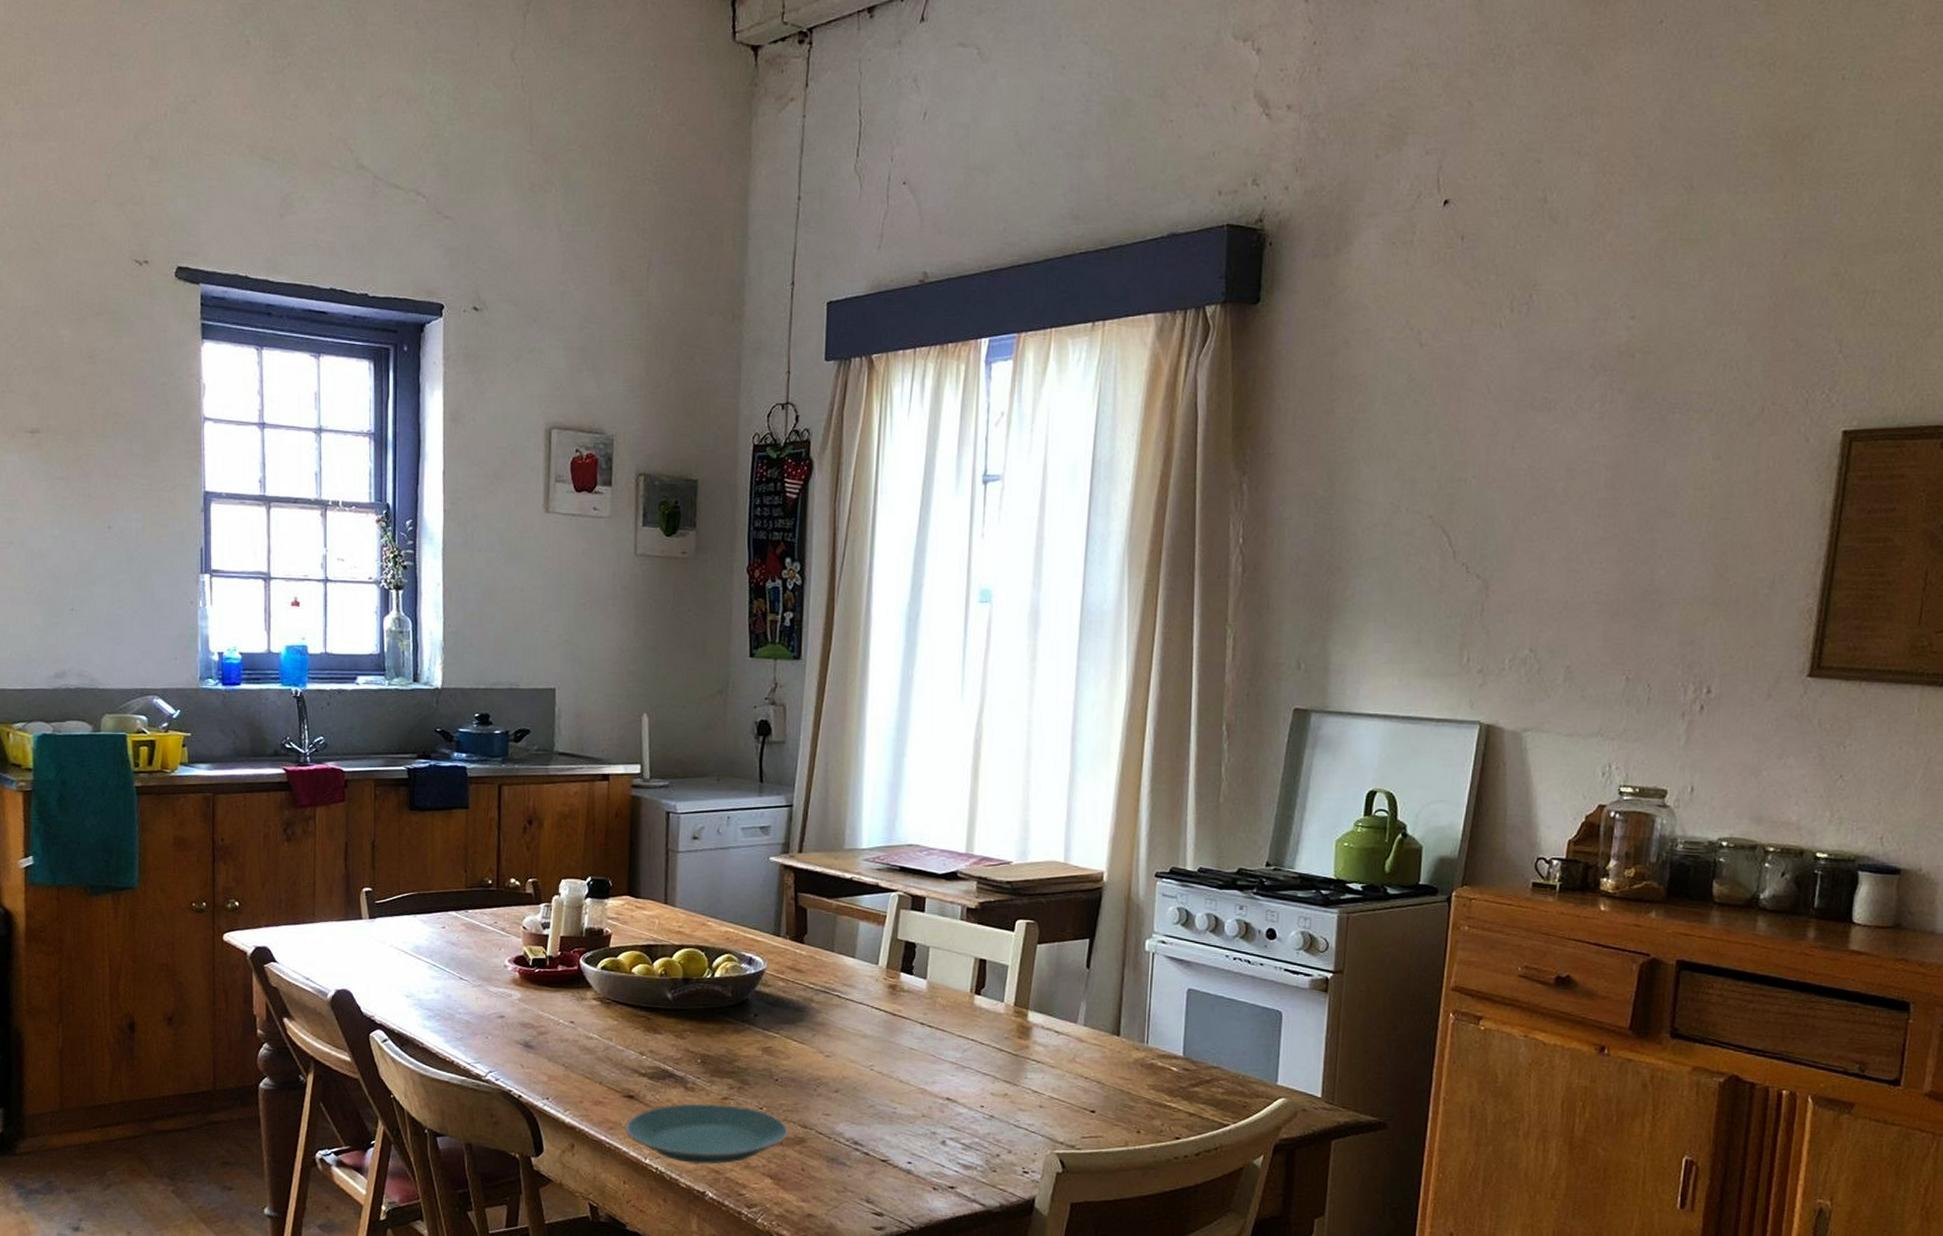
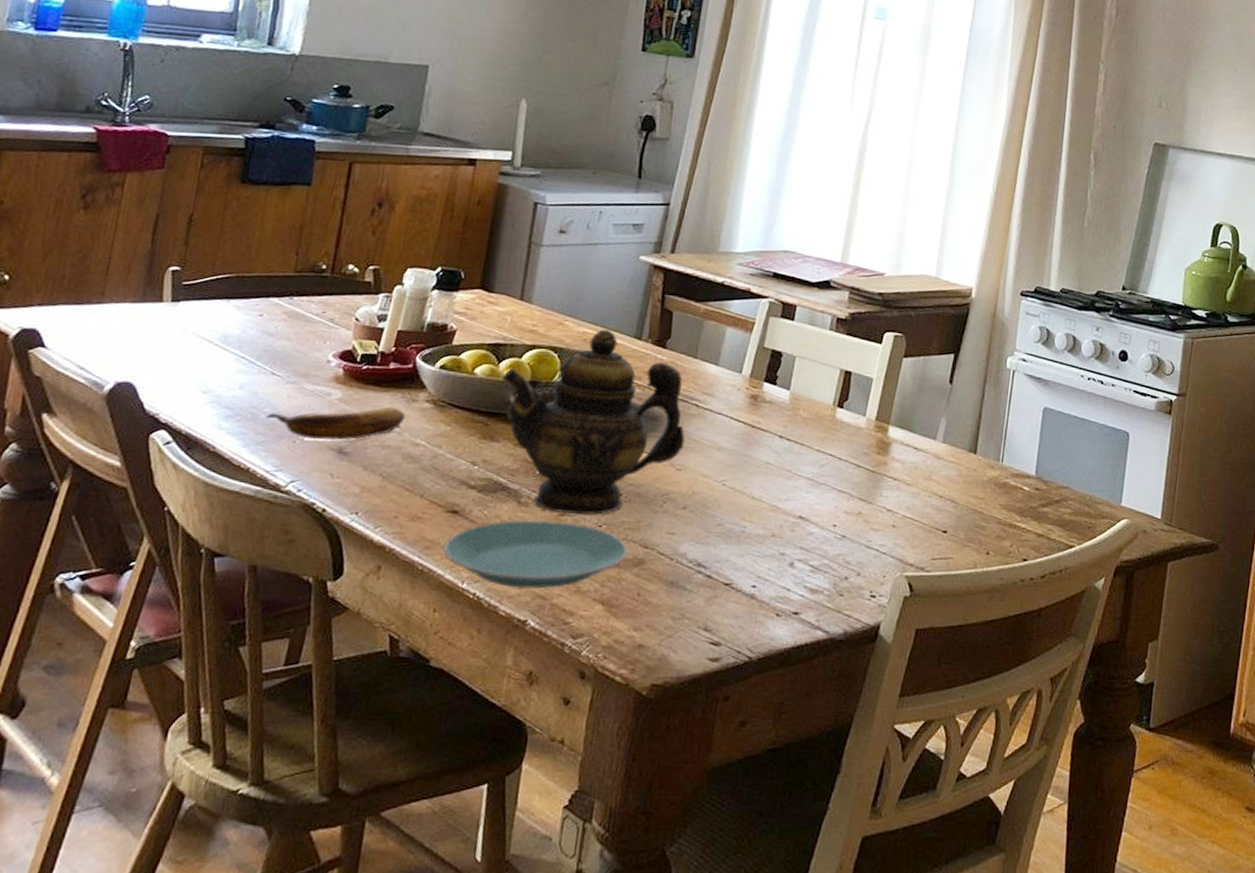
banana: none [460,1004,578,1036] -> present [265,406,406,441]
teapot: none [657,927,831,1099] -> present [501,328,685,515]

